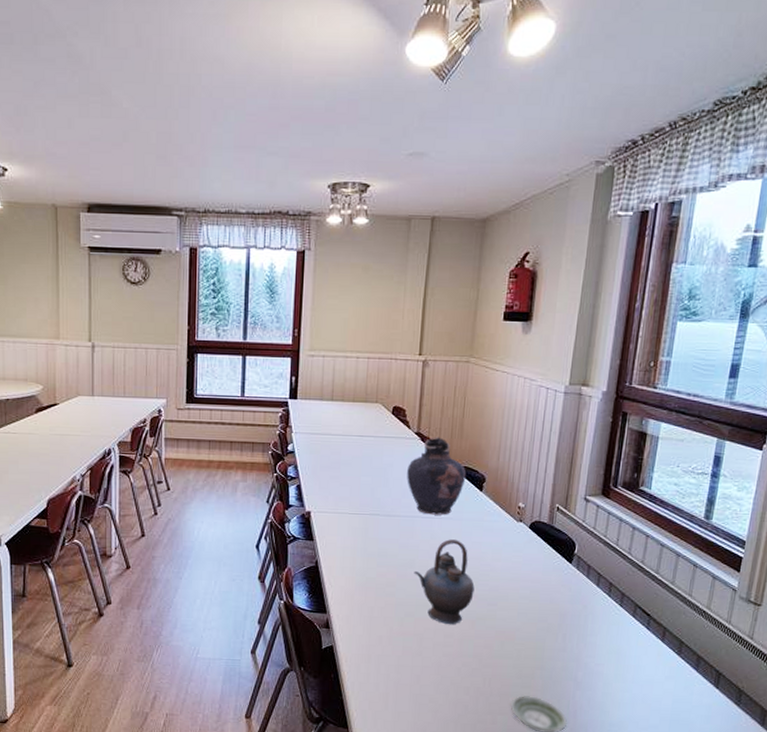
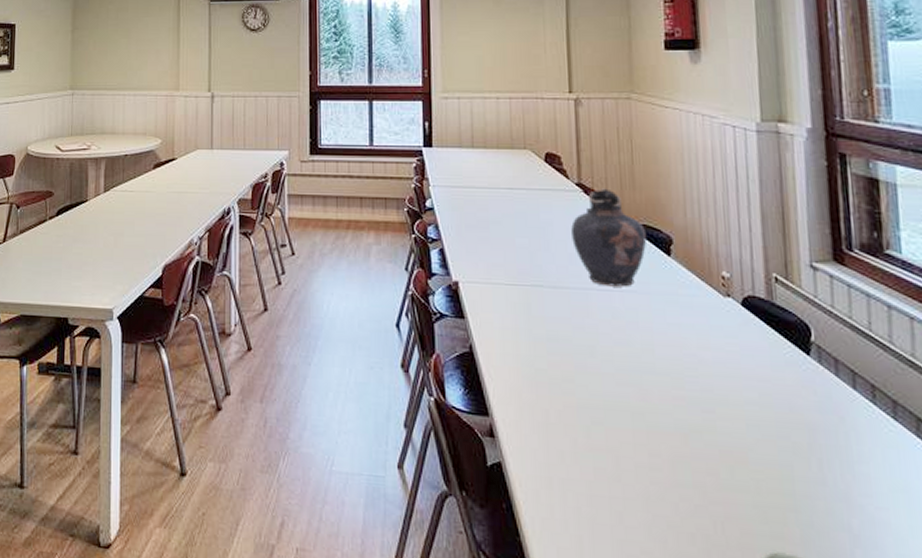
teapot: present [414,539,475,625] -> none [596,319,681,439]

